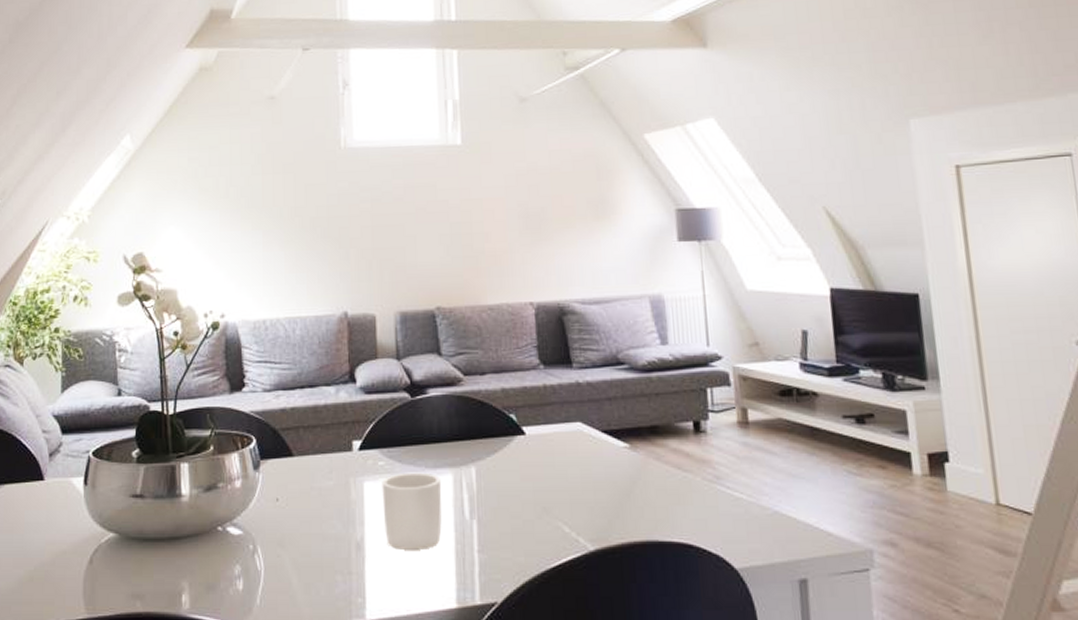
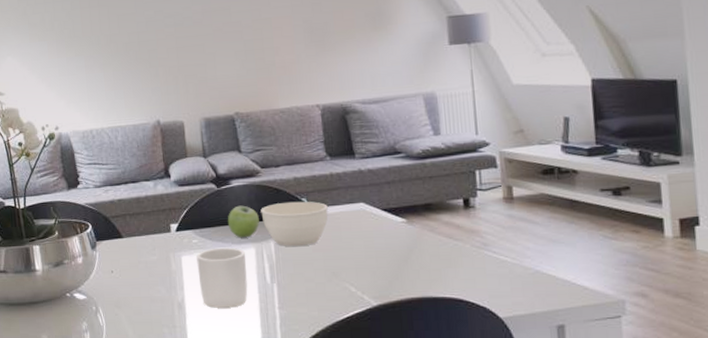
fruit: none [421,420,459,461] -> present [227,205,259,238]
bowl: none [461,417,540,474] -> present [261,201,328,247]

